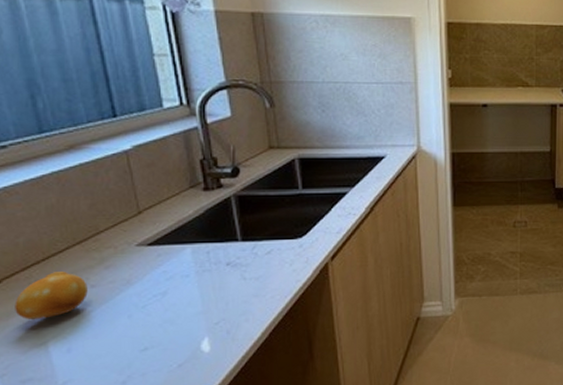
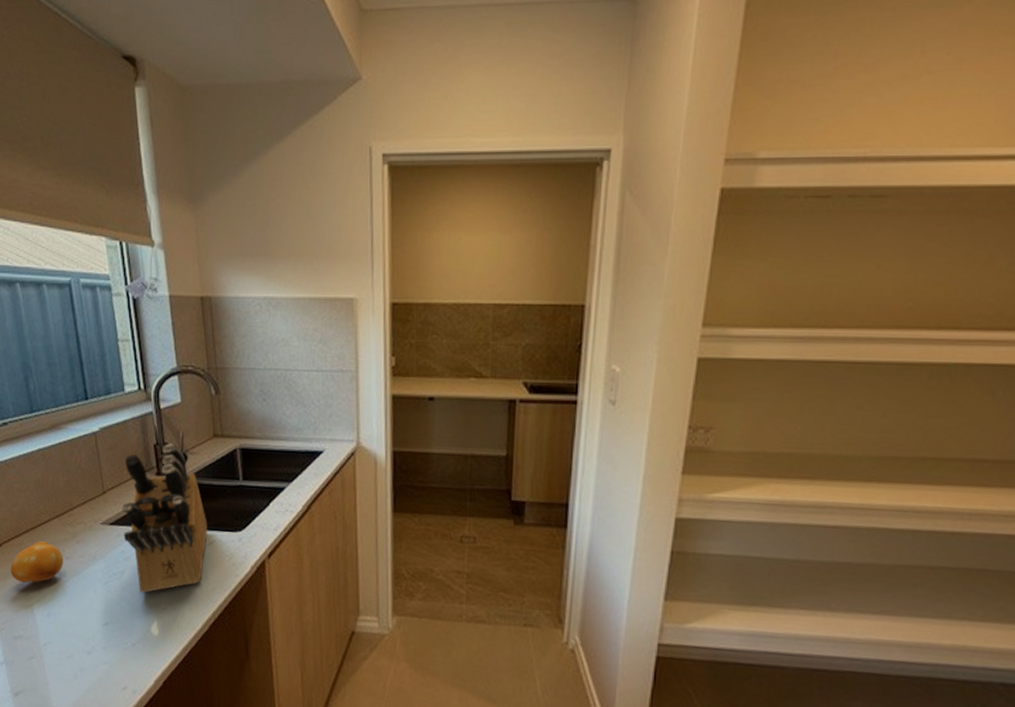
knife block: none [162,157,264,311] -> present [121,443,207,593]

